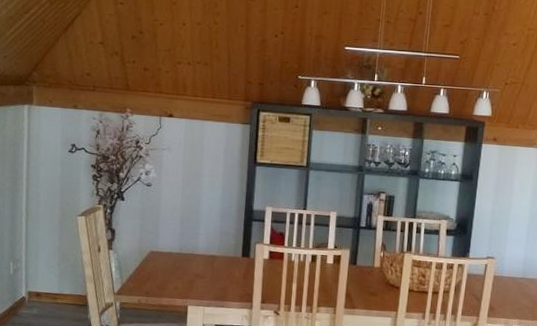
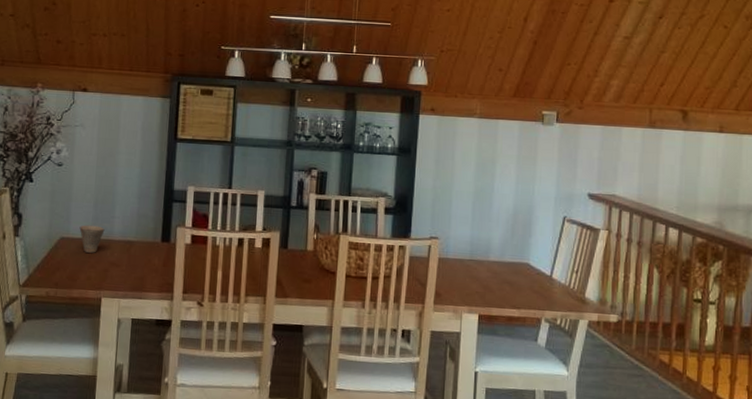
cup: none [167,240,191,266] -> present [79,225,105,253]

